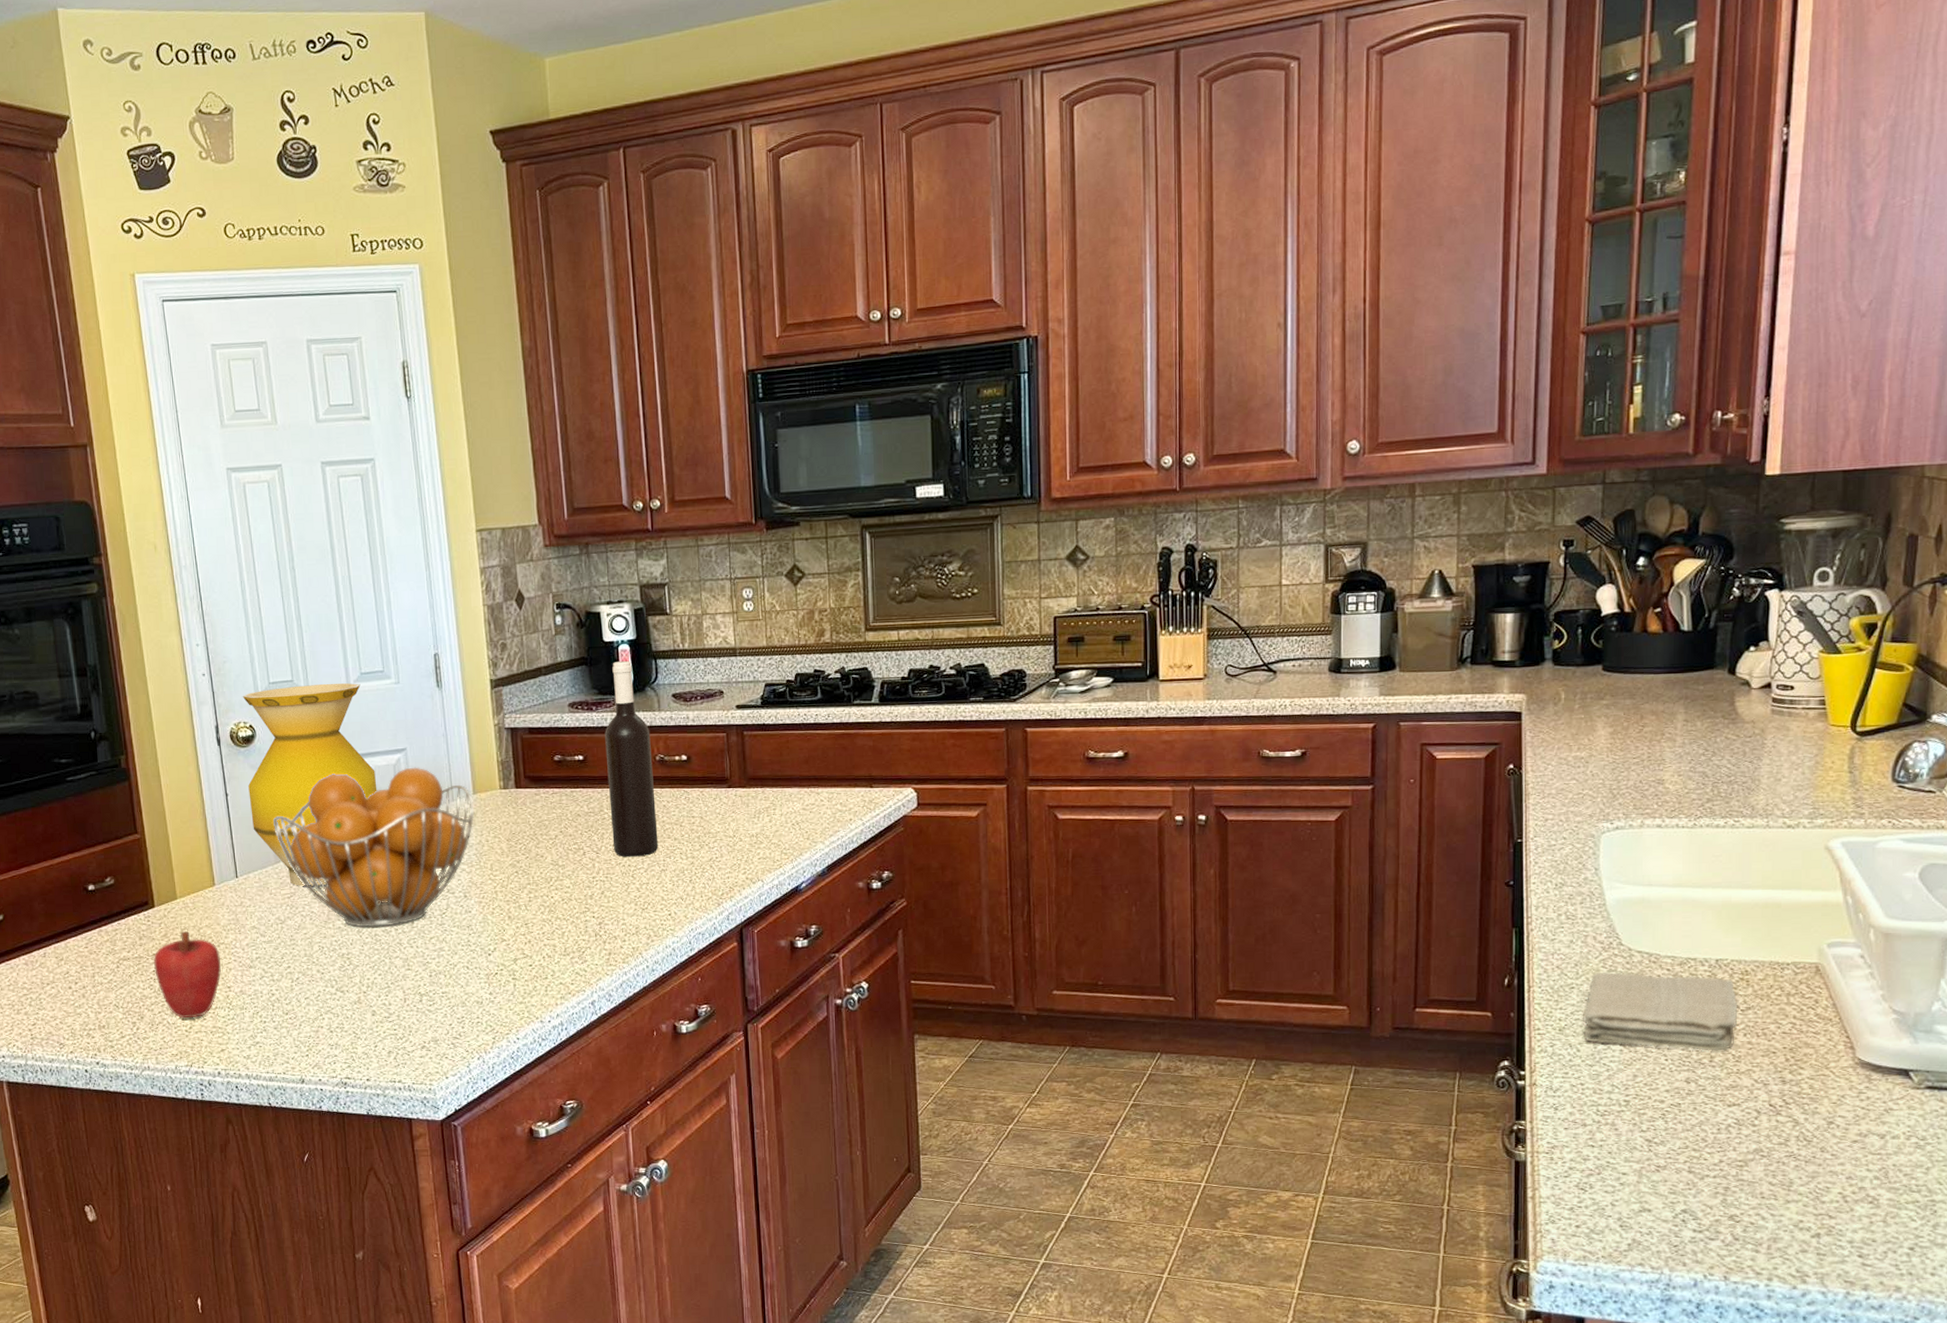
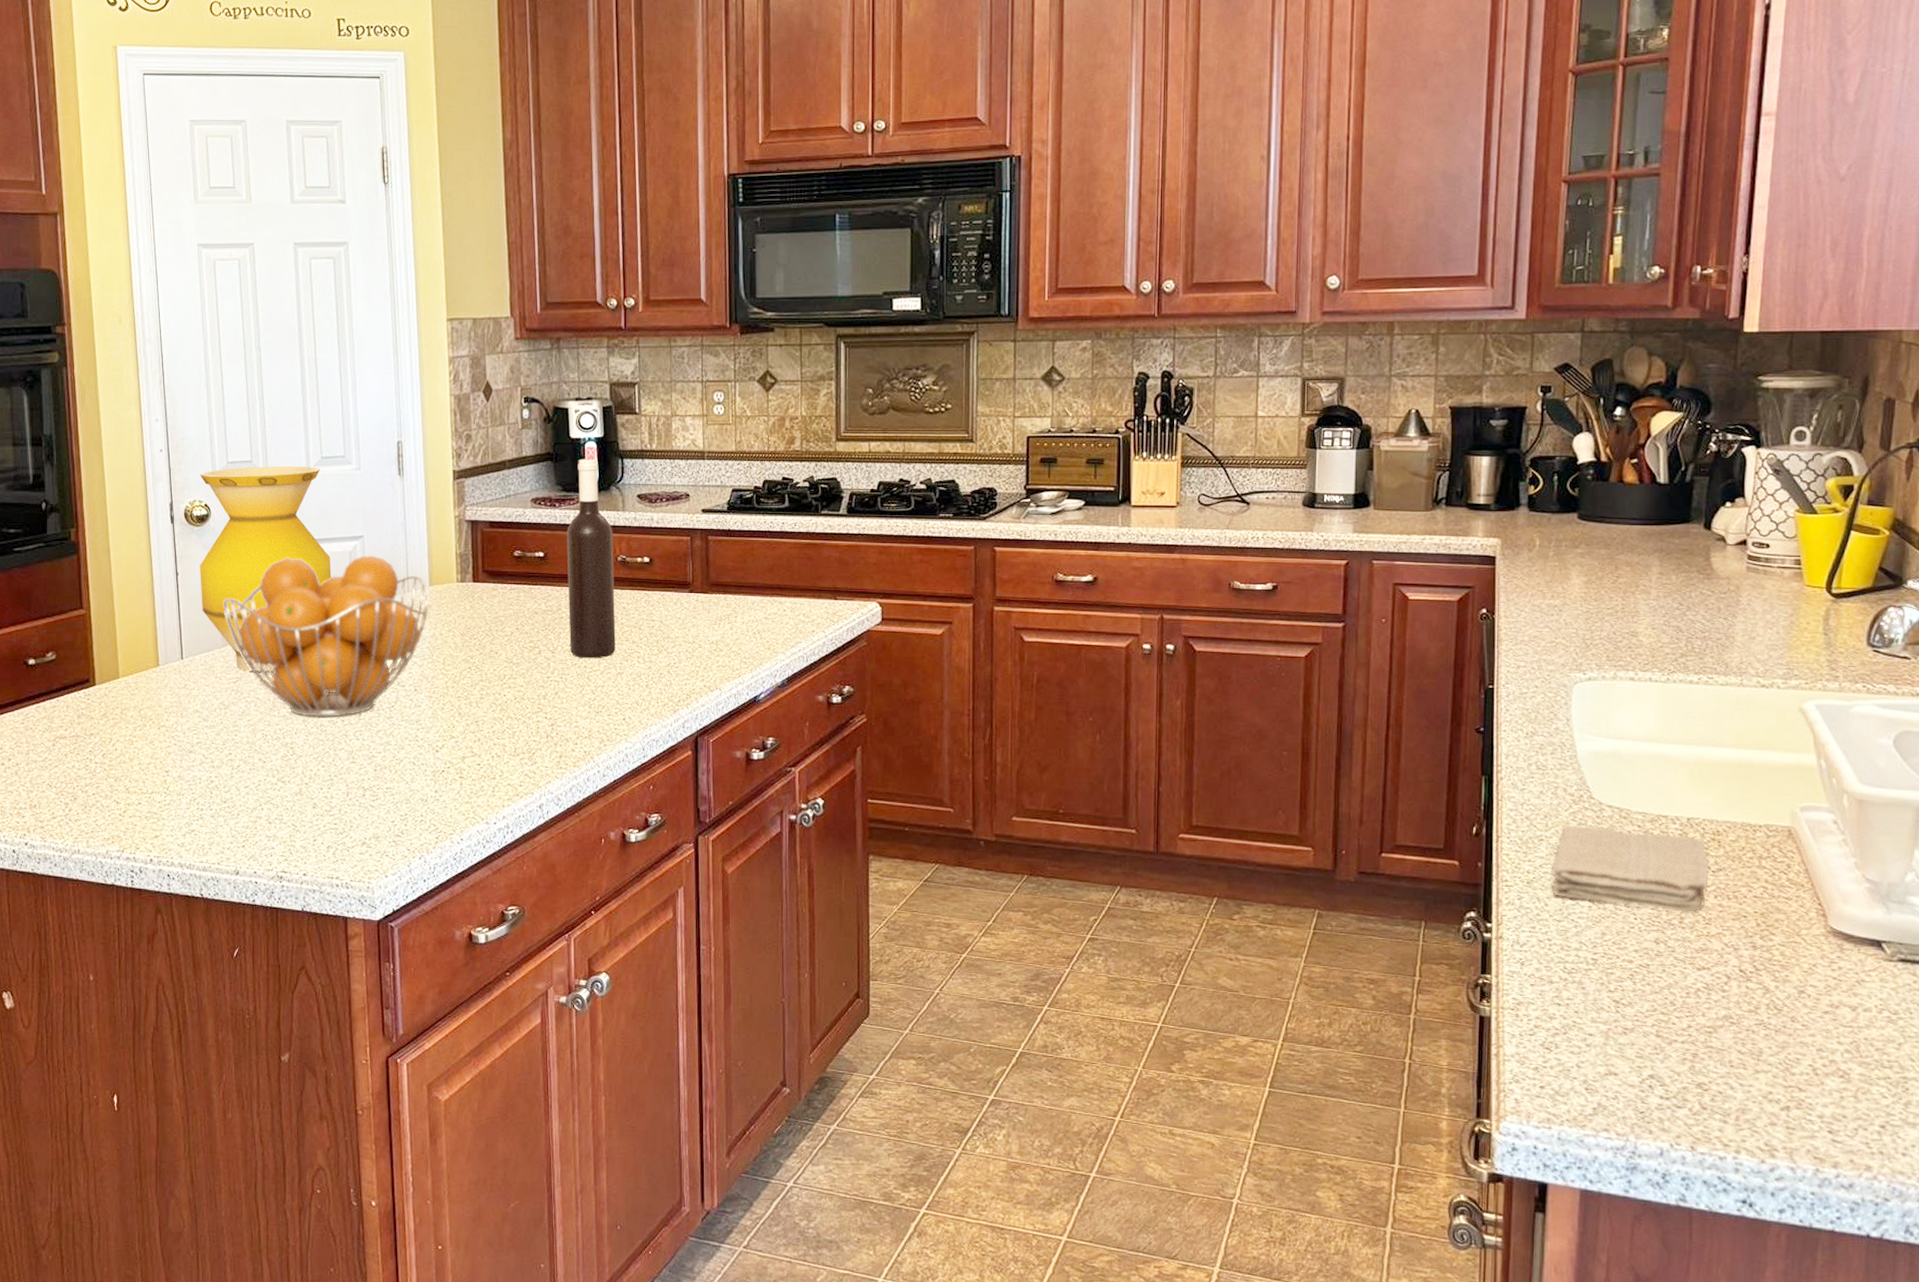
apple: present [153,930,221,1019] -> none [90,711,160,802]

